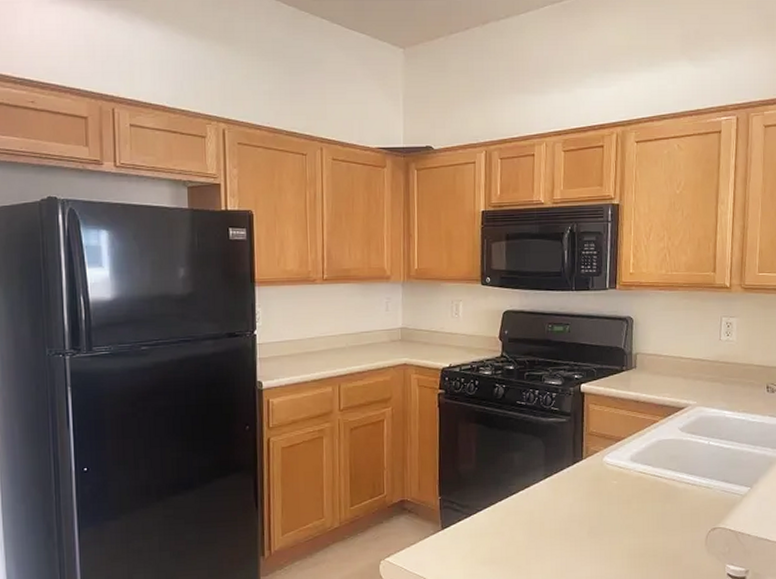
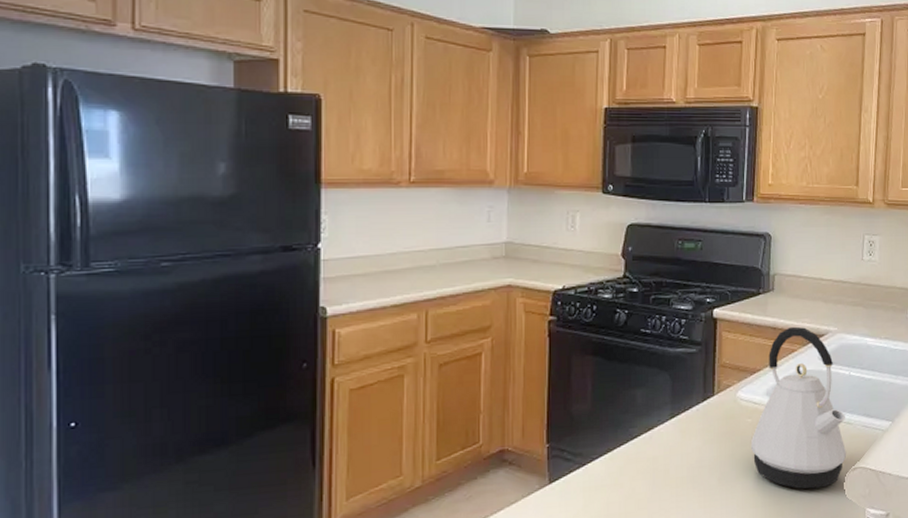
kettle: none [616,400,707,545] -> present [750,326,847,489]

